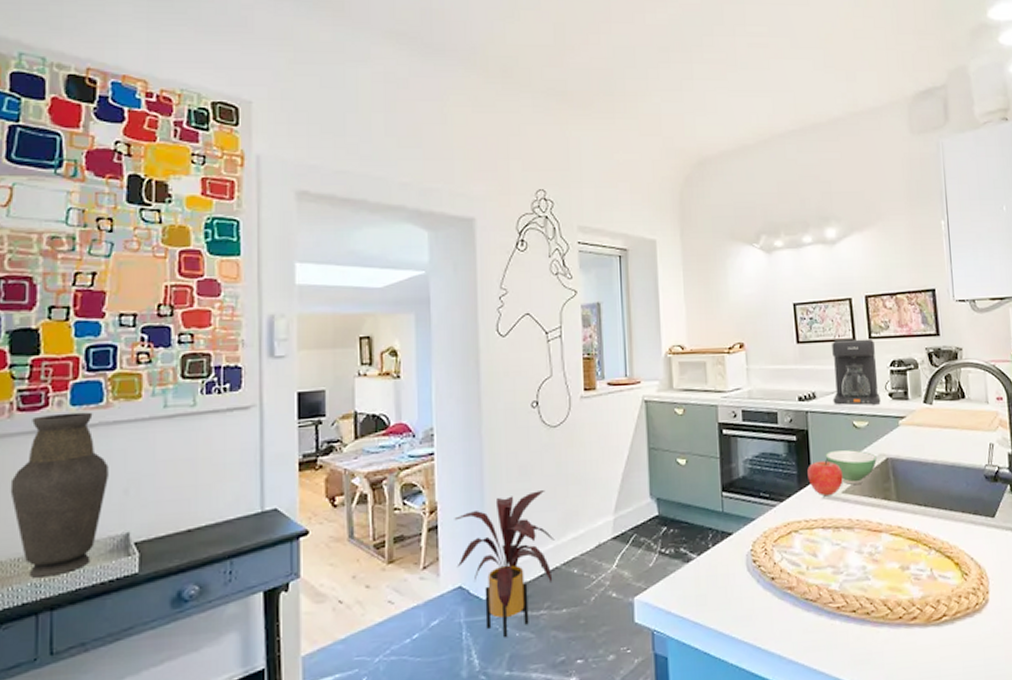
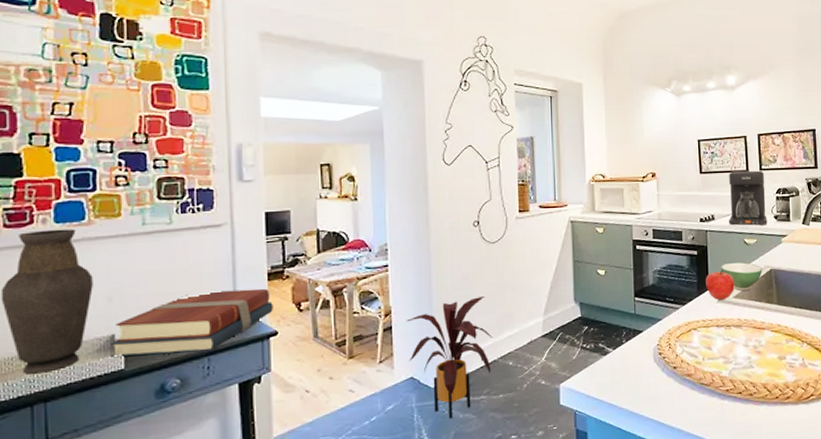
books: none [124,480,304,560] -> present [110,288,273,358]

